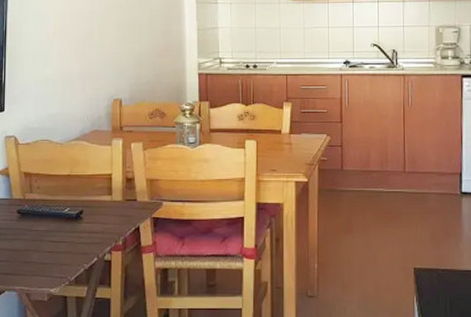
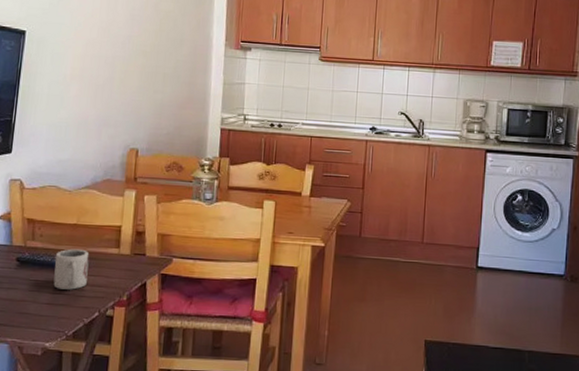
cup: none [52,198,84,238] -> present [53,249,90,290]

